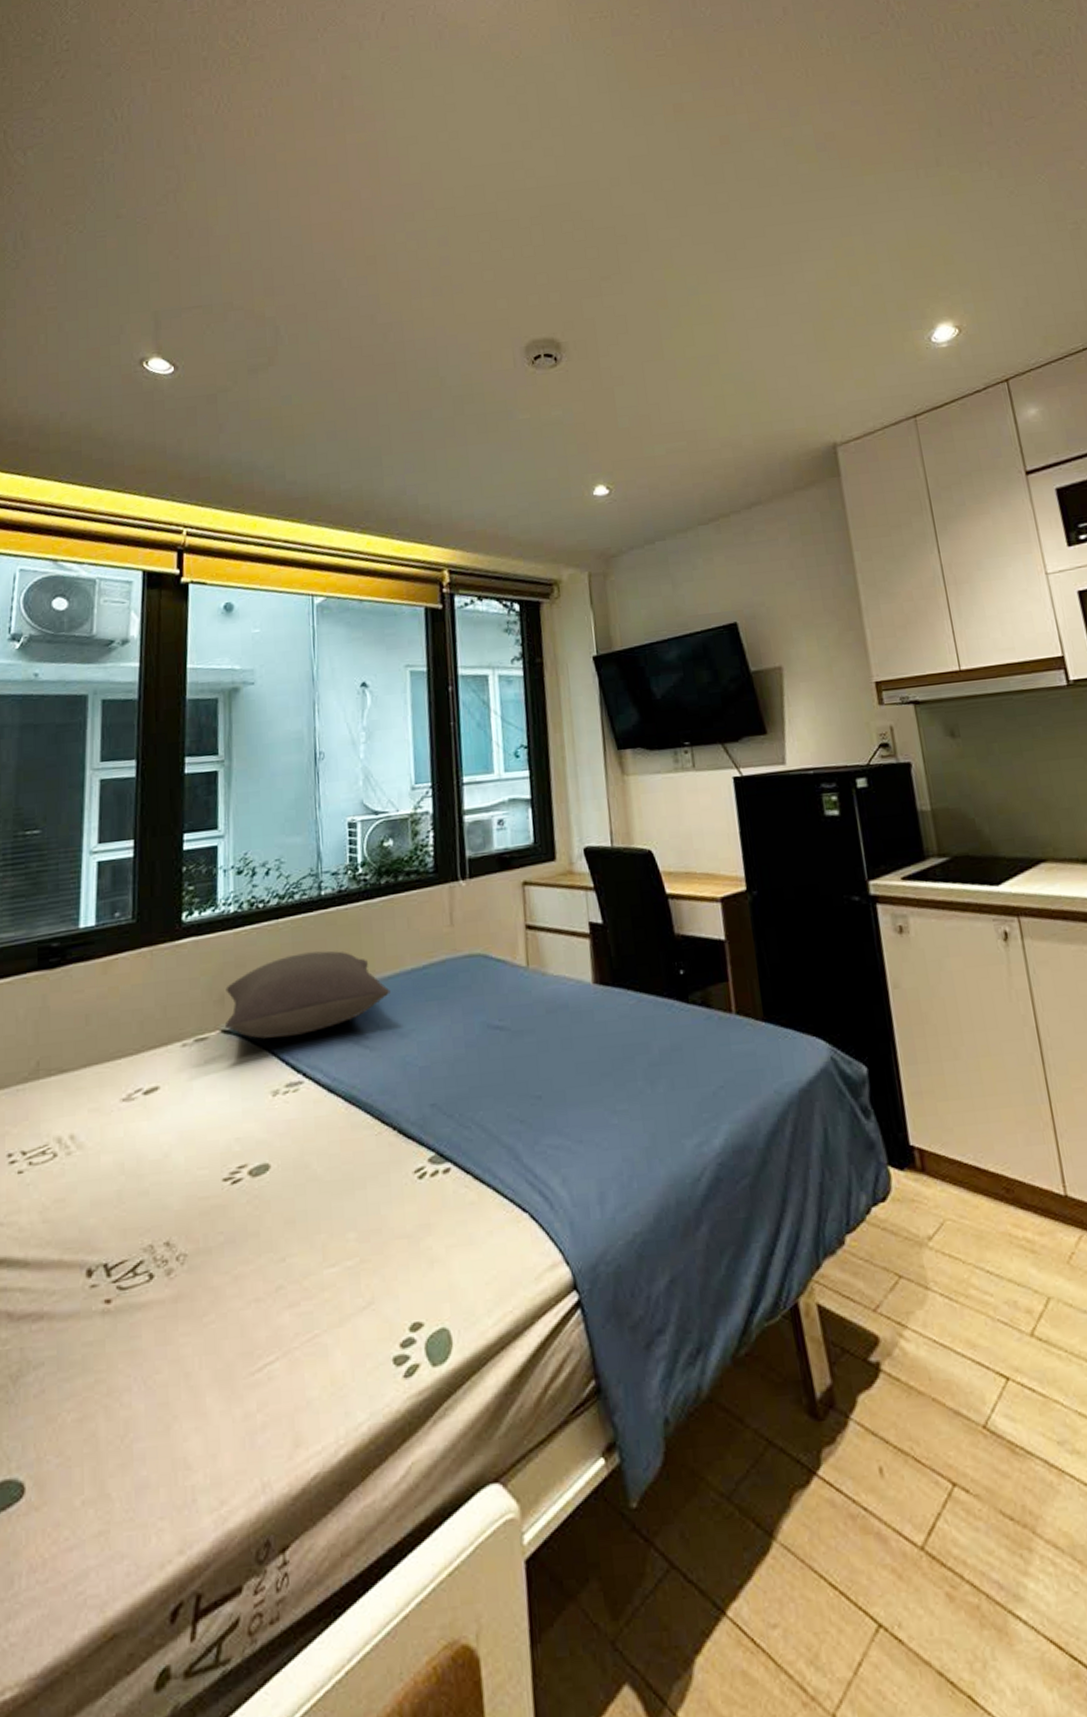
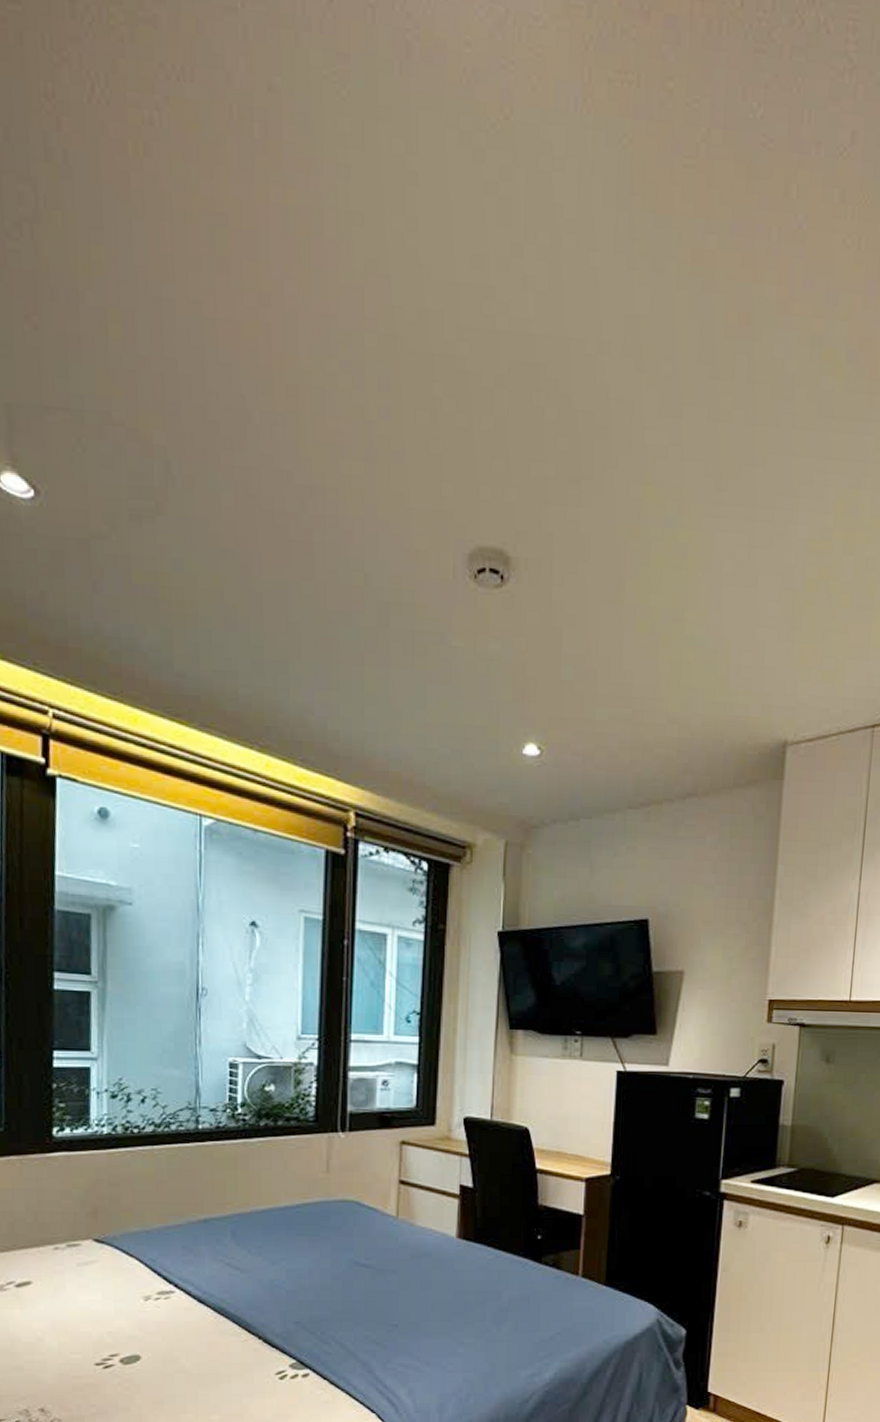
pillow: present [224,951,391,1039] -> none [97,1180,263,1253]

